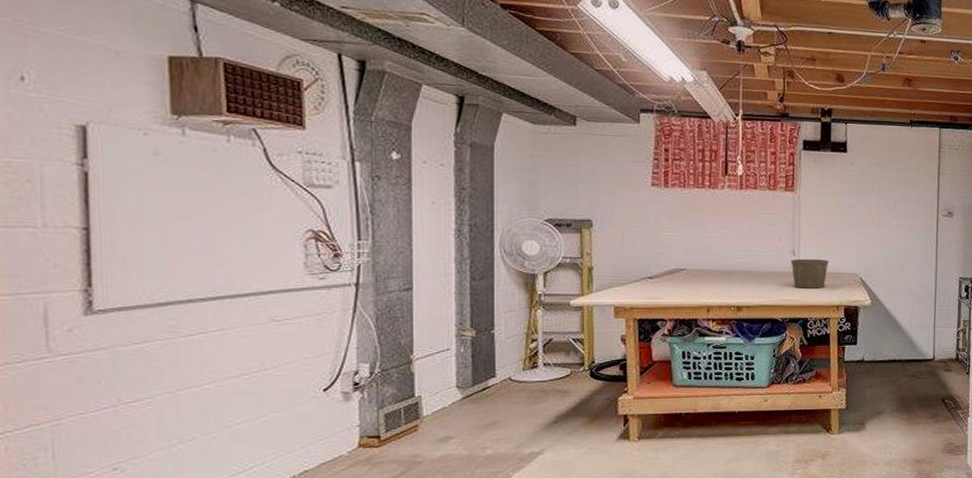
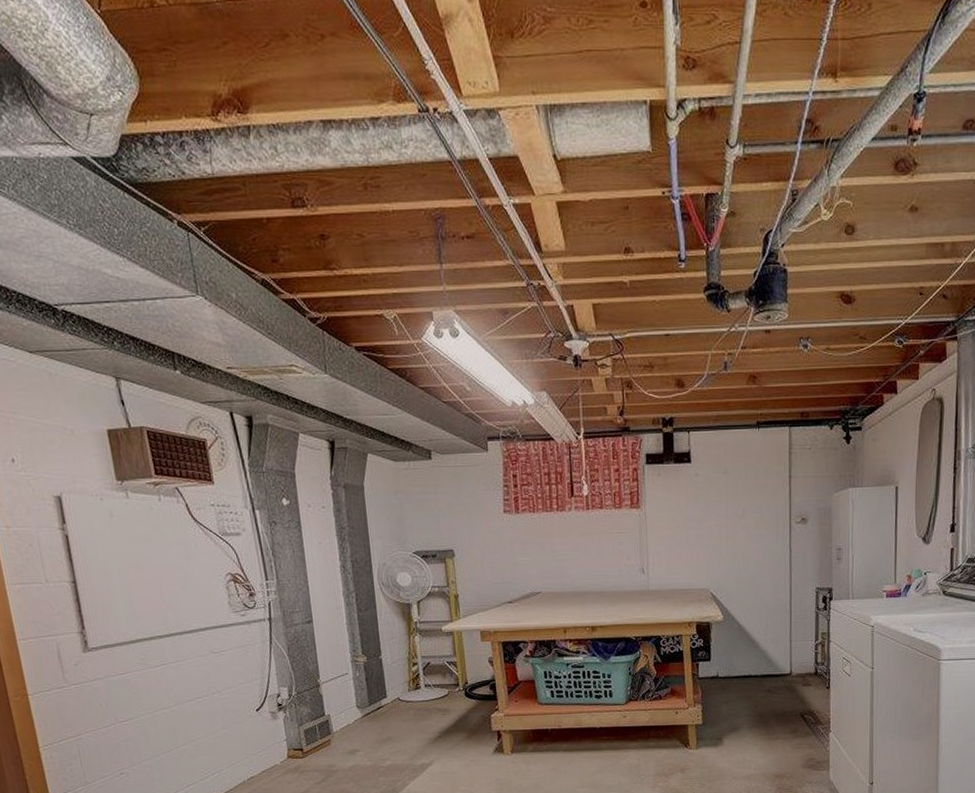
basket: present [791,258,830,288] -> none [640,576,679,606]

